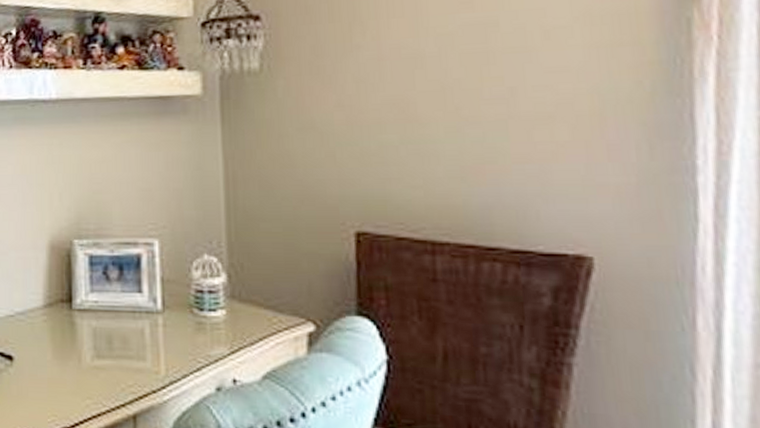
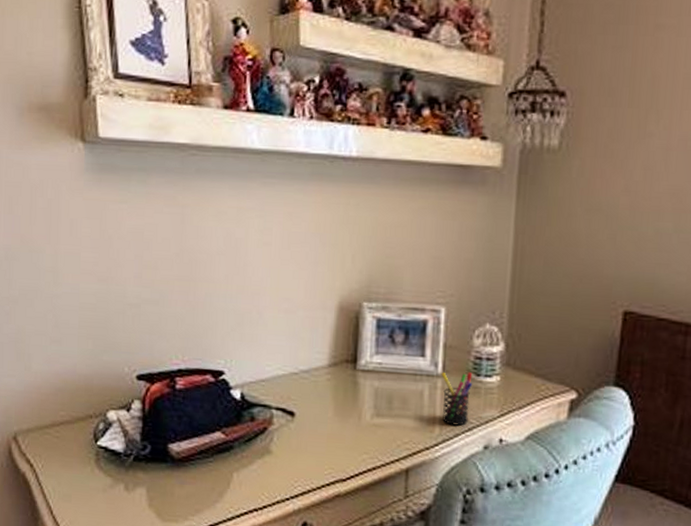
pen holder: none [161,307,197,366] -> present [441,371,473,426]

